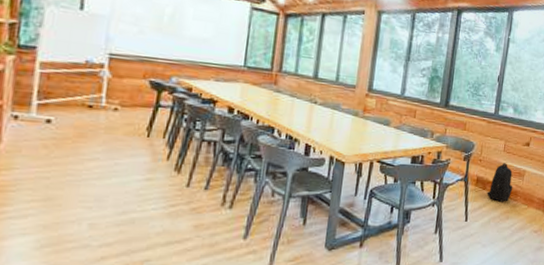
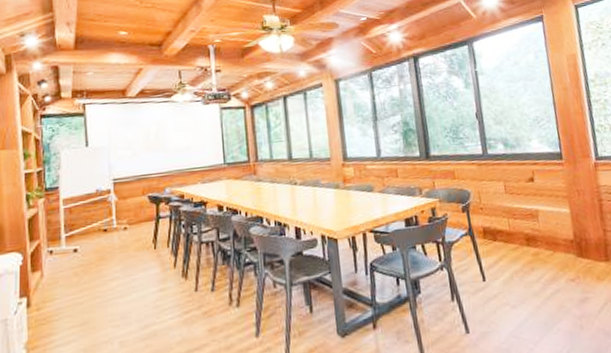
backpack: present [487,163,513,202] -> none [499,206,529,252]

